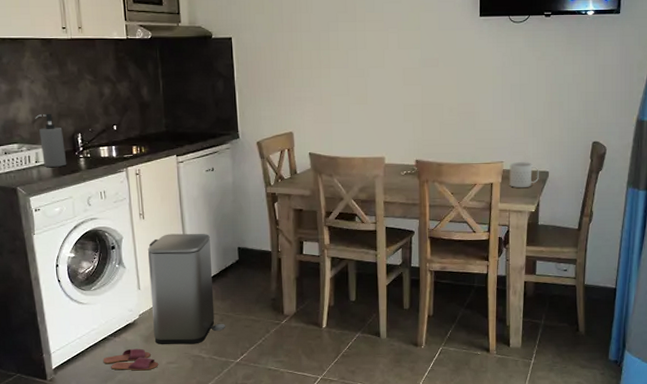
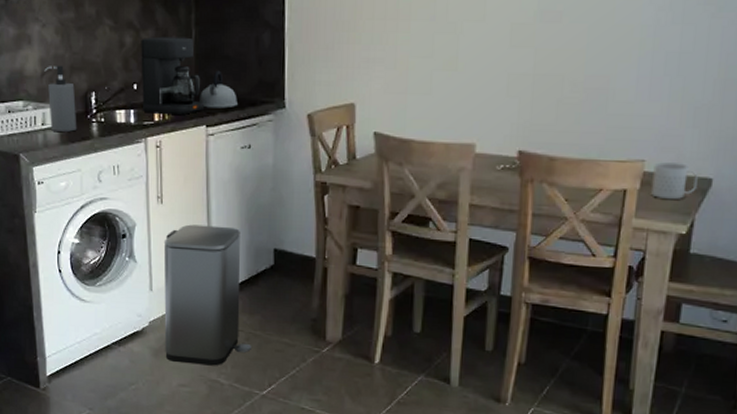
slippers: present [103,348,159,371] -> none [104,362,169,392]
coffee maker: none [117,87,174,149] -> present [141,36,205,116]
kettle: none [169,112,202,141] -> present [200,70,239,109]

